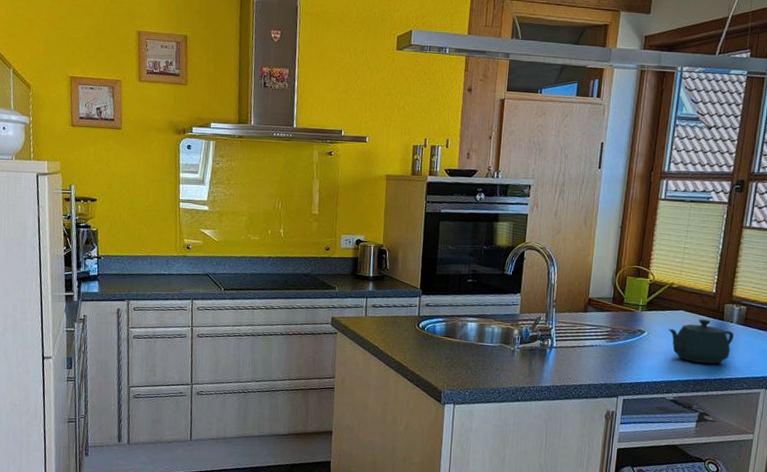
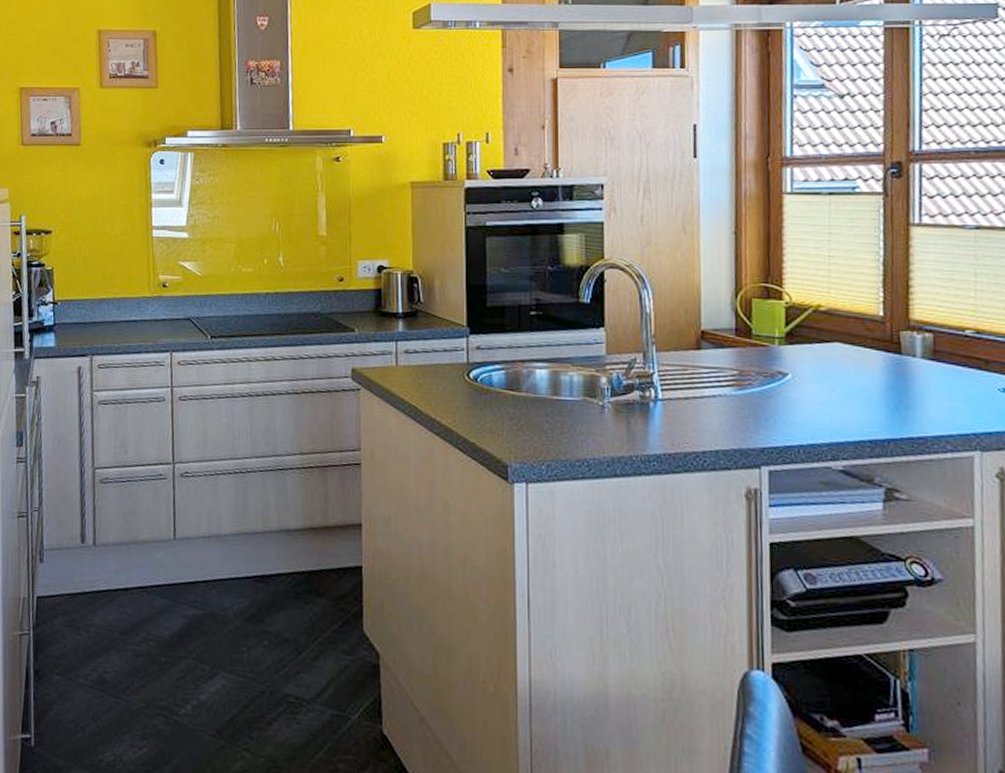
teapot: present [668,319,734,364] -> none [822,353,921,418]

